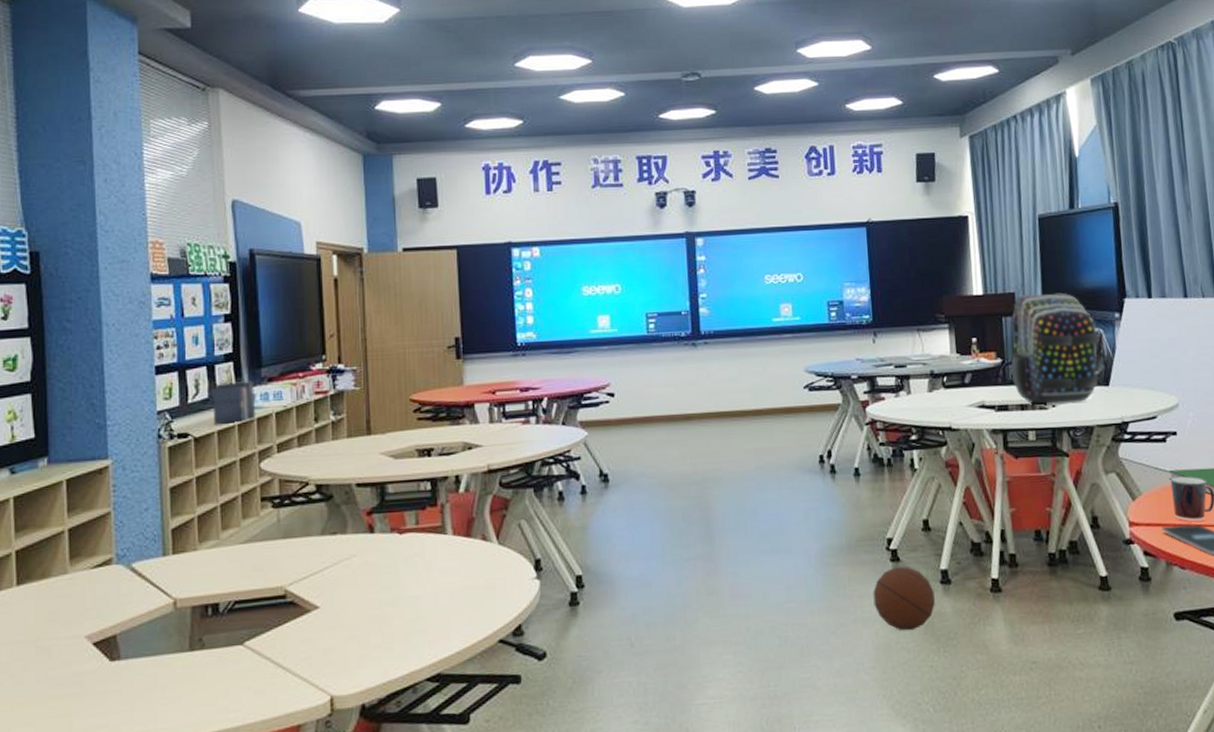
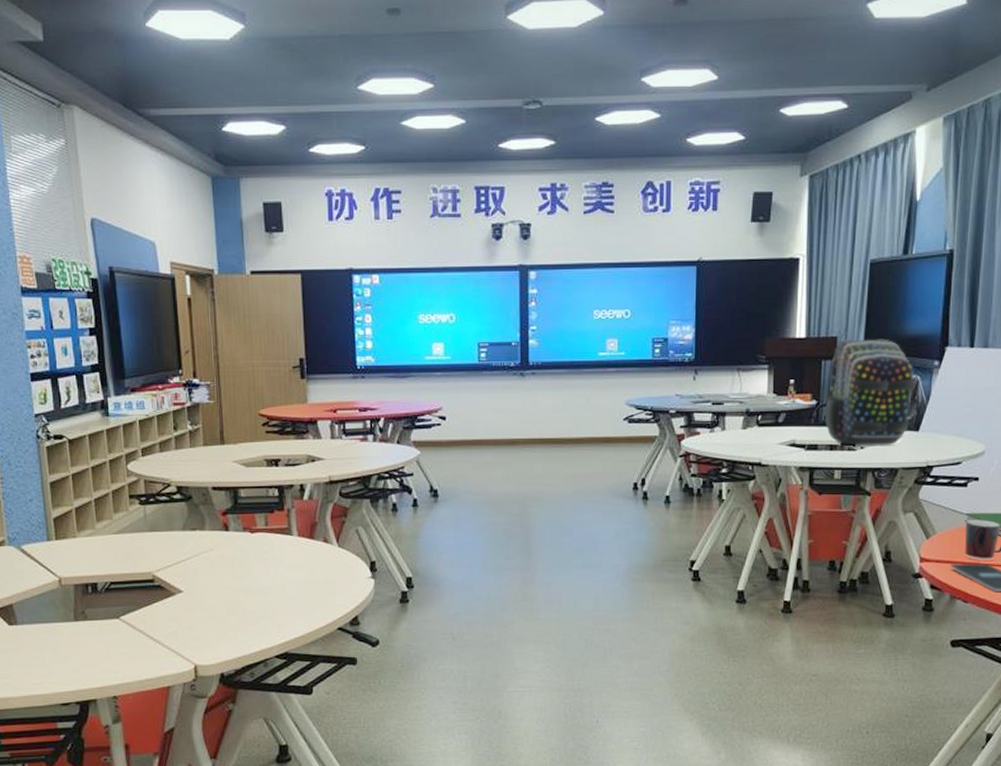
books: present [212,381,256,424] -> none [82,391,122,428]
basketball: present [873,566,935,631] -> none [673,585,730,642]

